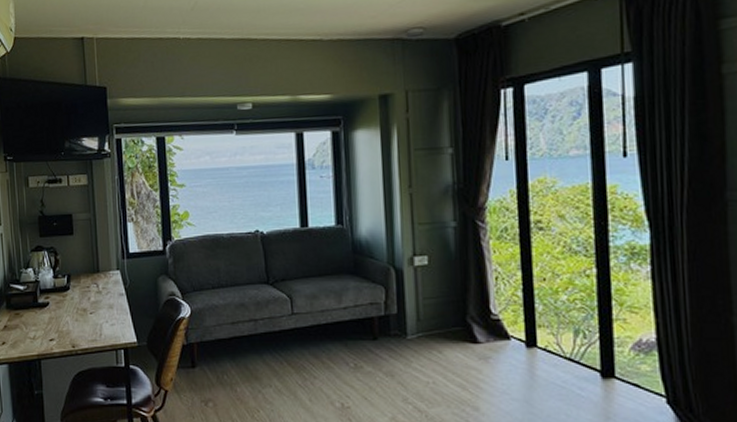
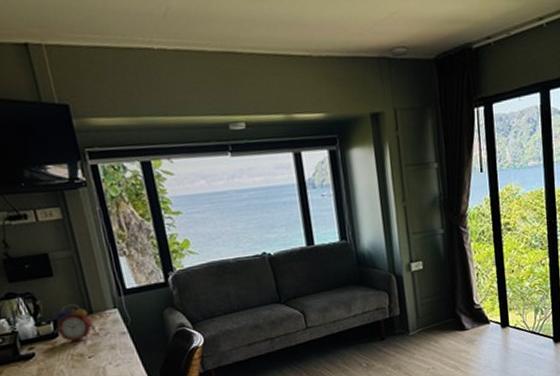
alarm clock: none [69,261,98,296] -> present [56,303,93,342]

